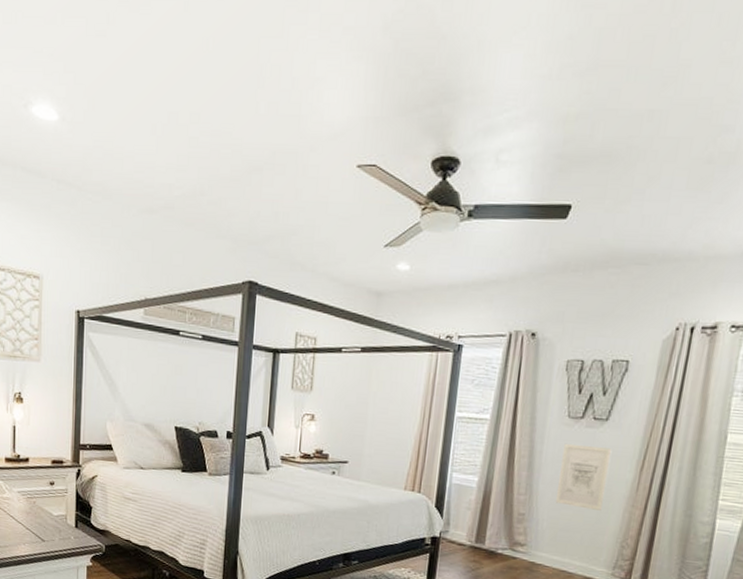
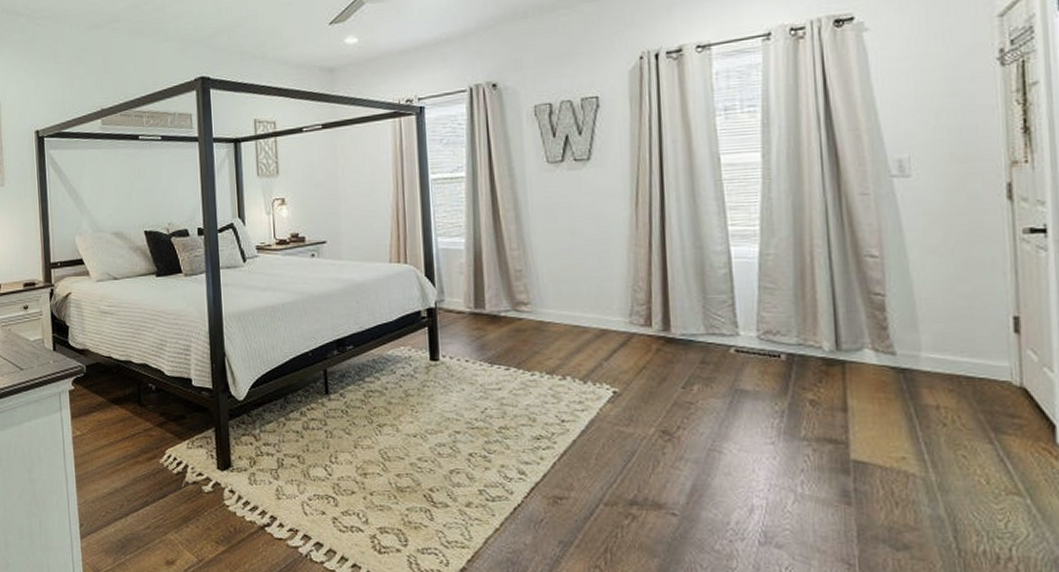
wall art: present [555,443,612,511] -> none [549,188,603,256]

